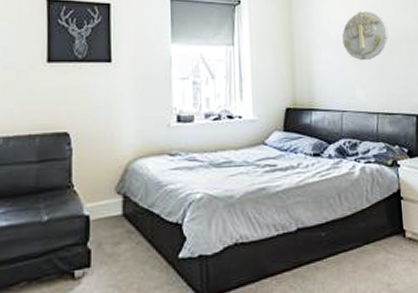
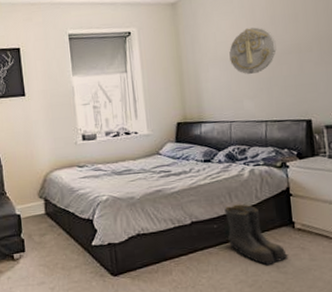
boots: none [333,207,400,282] -> present [224,204,290,265]

